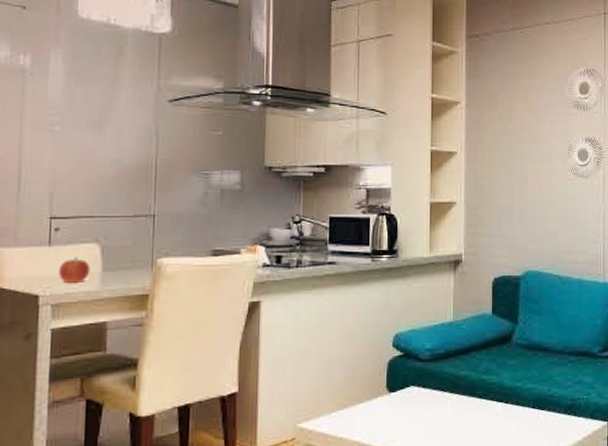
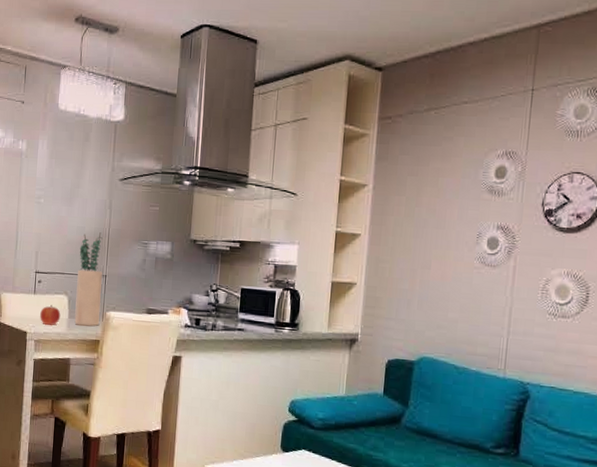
vase: none [111,164,150,279] -> present [74,232,103,327]

